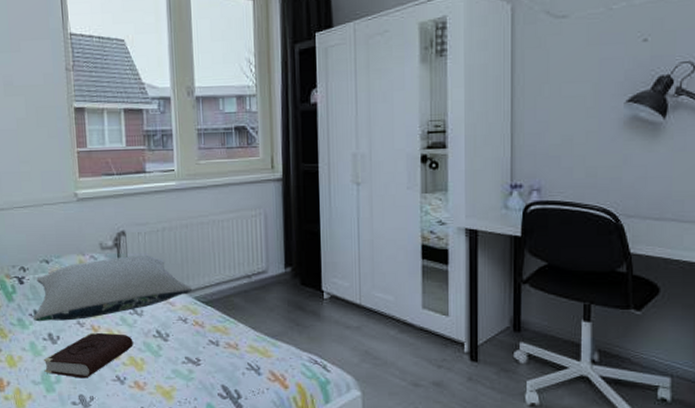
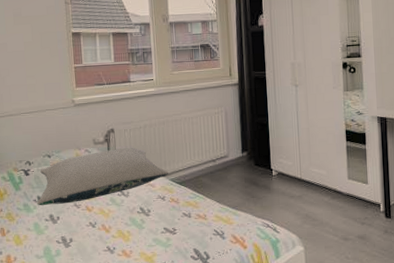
book: present [43,332,133,379] -> none [45,212,121,251]

